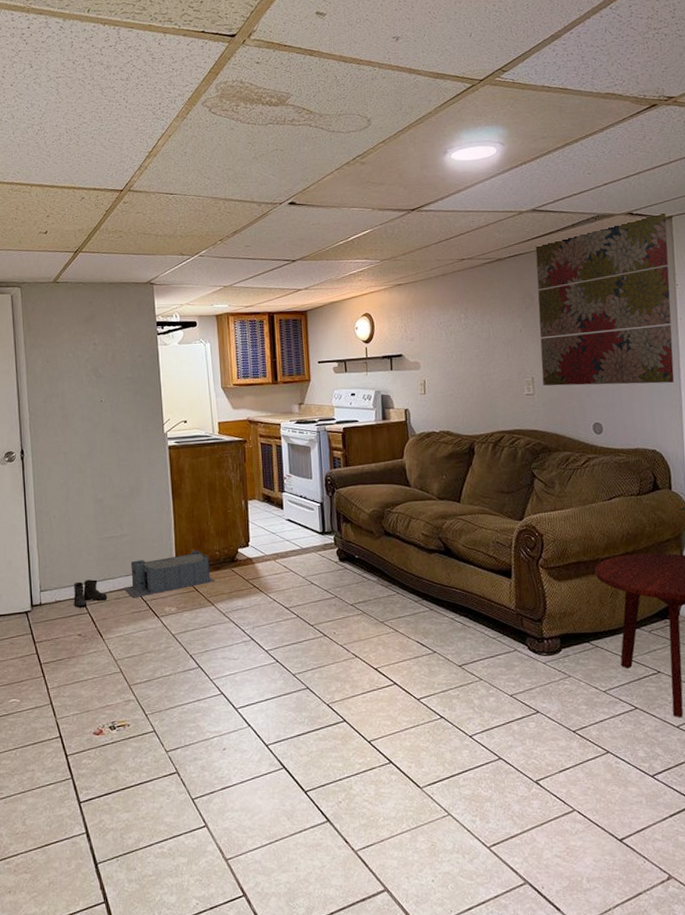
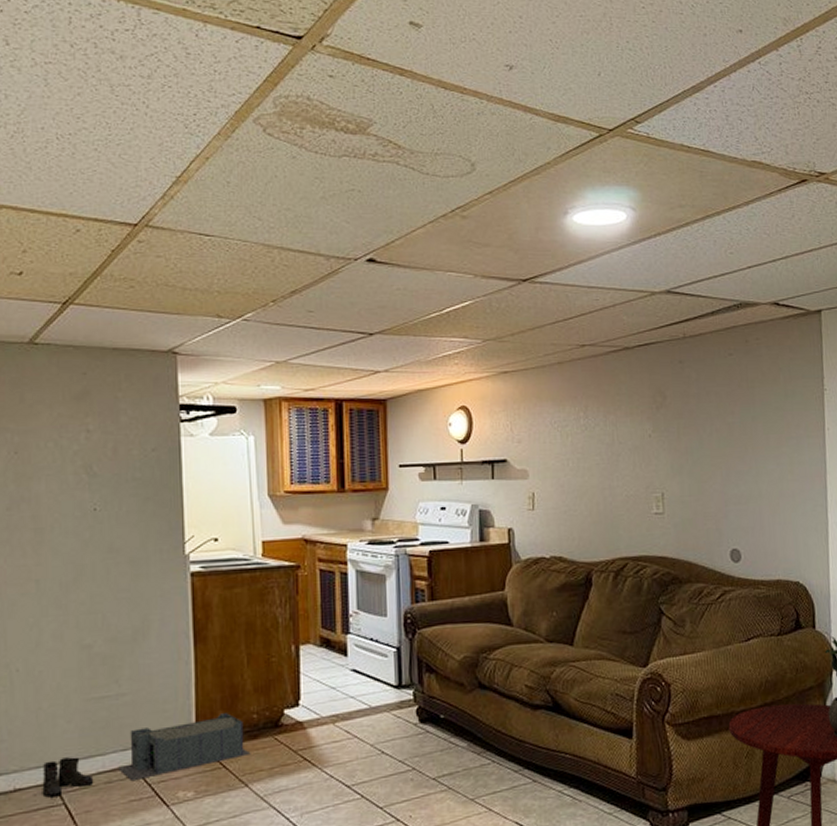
wall art: present [535,213,674,386] -> none [668,306,821,504]

